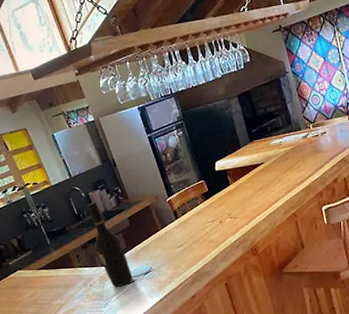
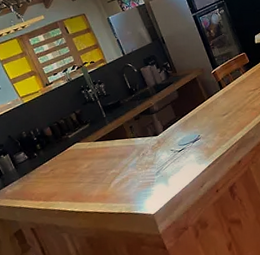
wine bottle: present [87,202,133,287] -> none [139,76,182,156]

